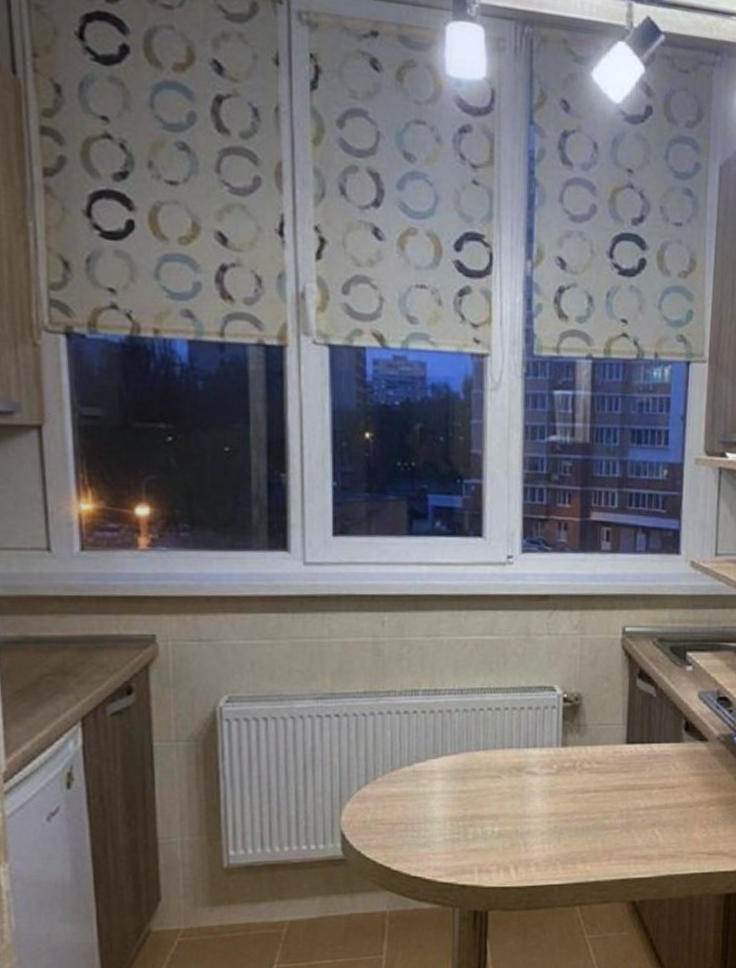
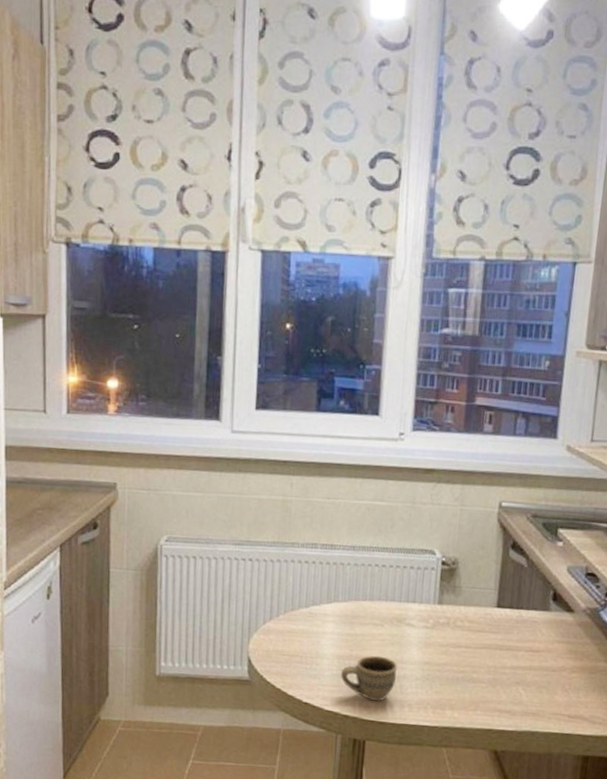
cup: none [454,812,520,864] -> present [340,655,398,702]

